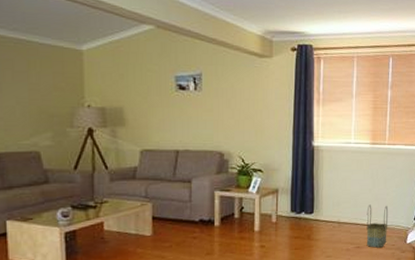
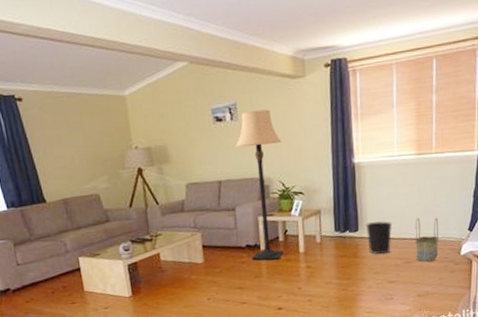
lamp: none [196,83,245,238] -> present [234,109,285,261]
wastebasket: none [321,205,346,238] -> present [365,221,393,255]

